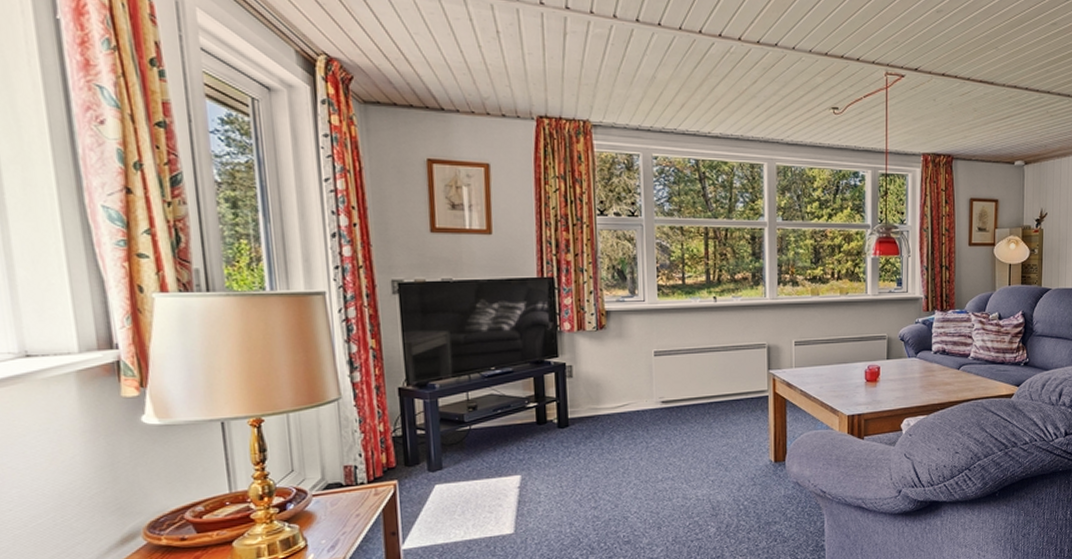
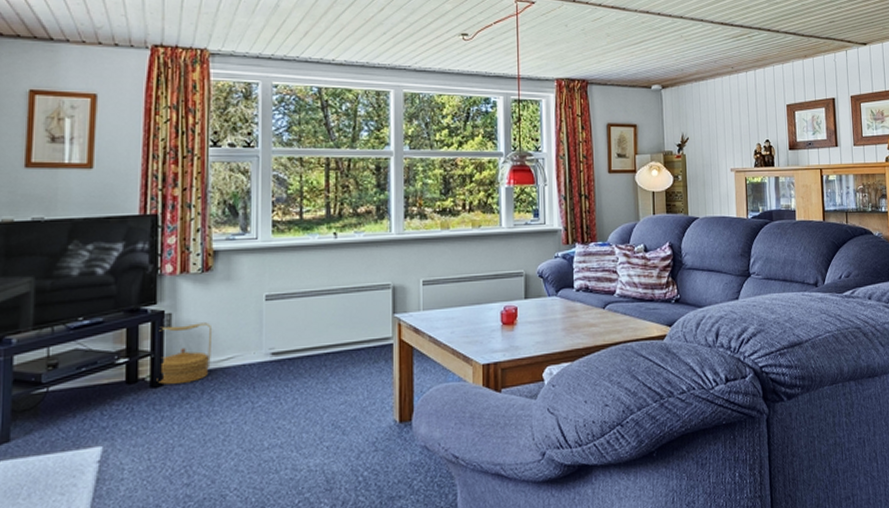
basket: none [562,374,609,426] -> present [156,322,213,385]

